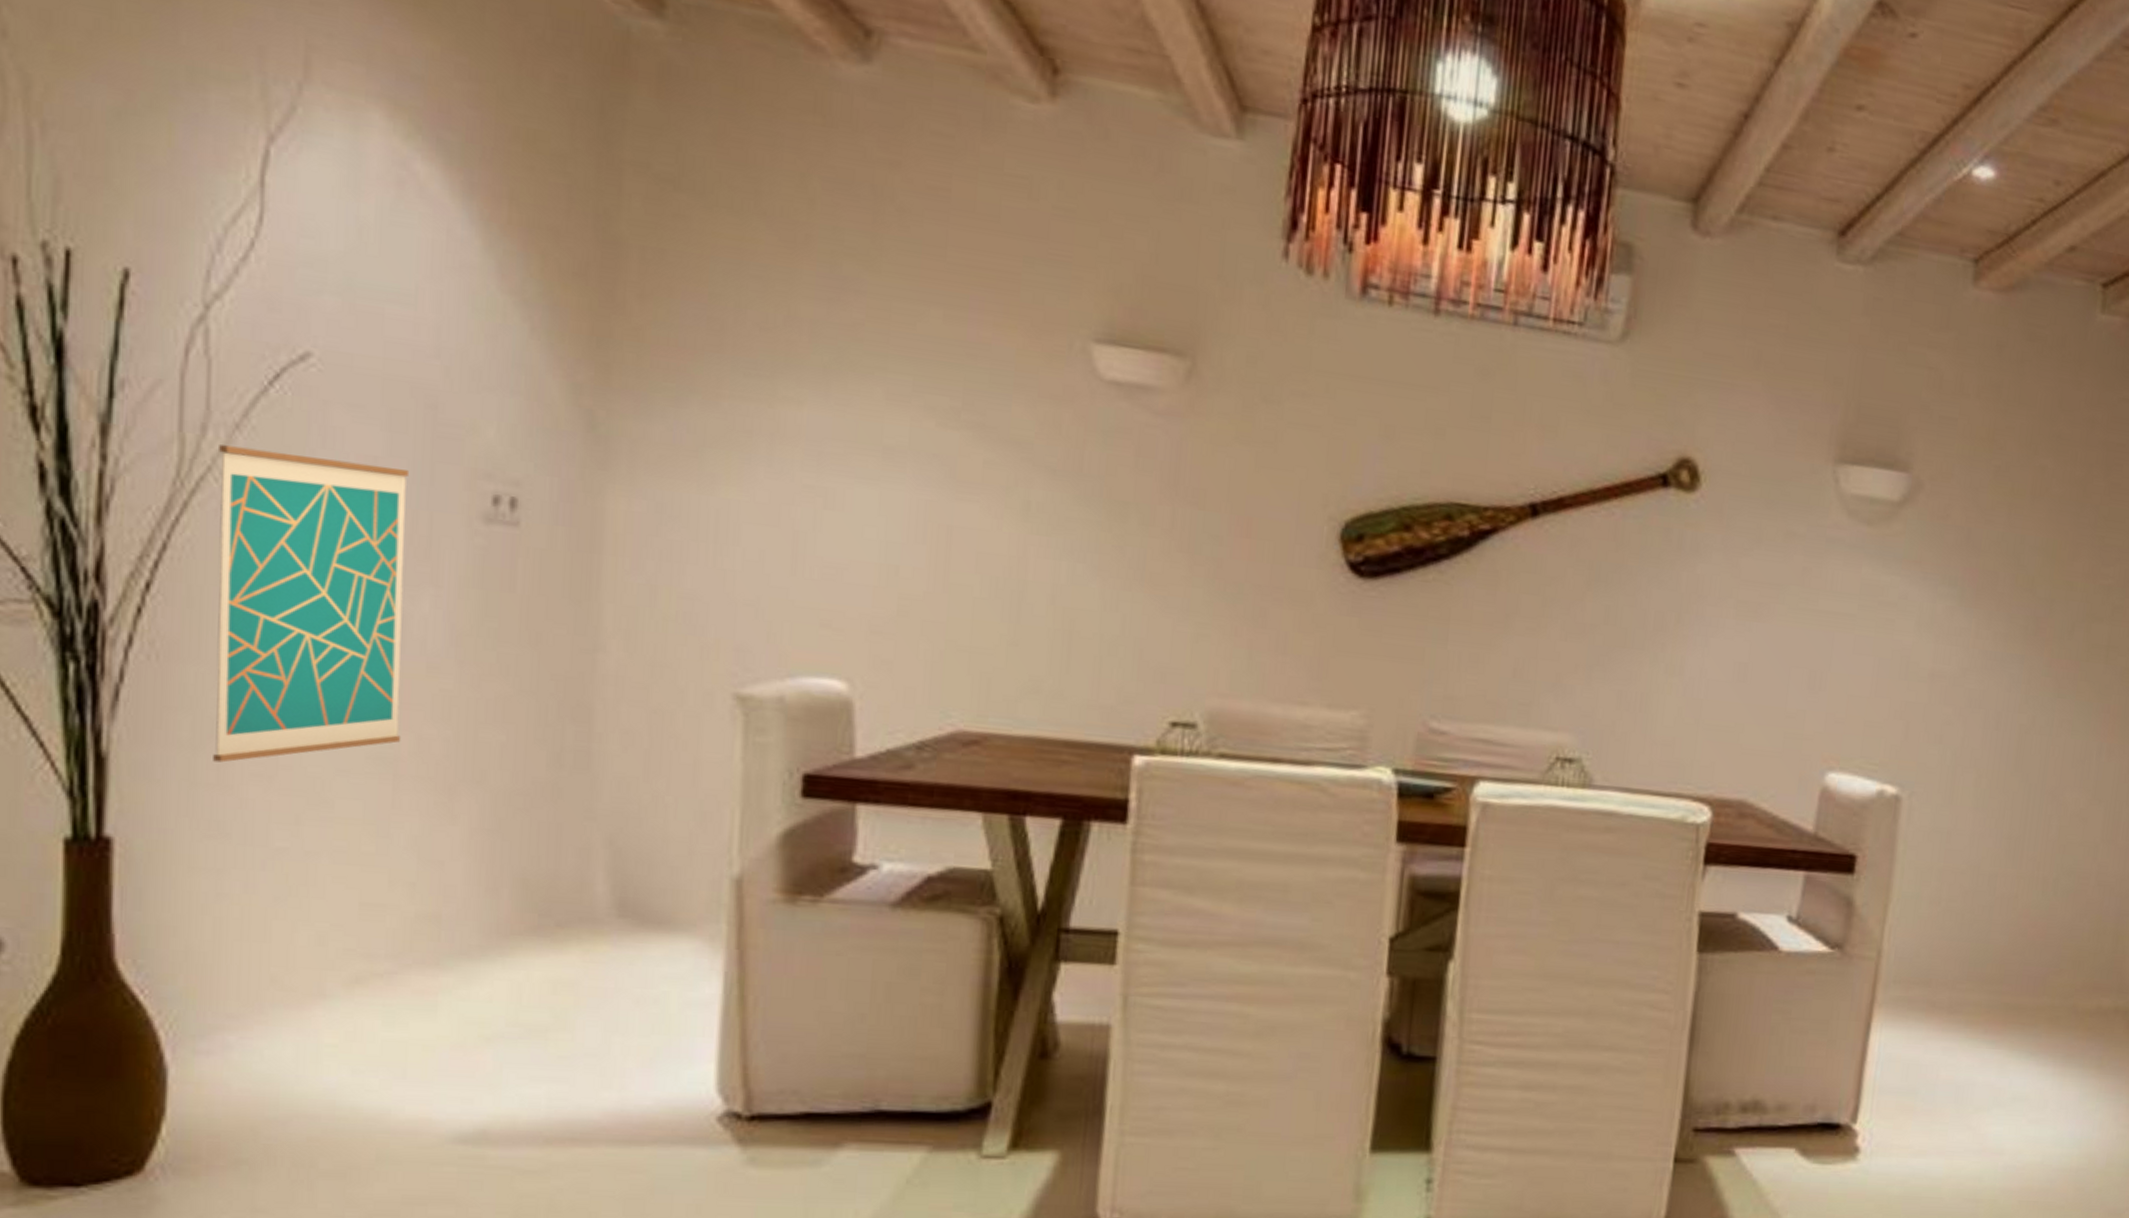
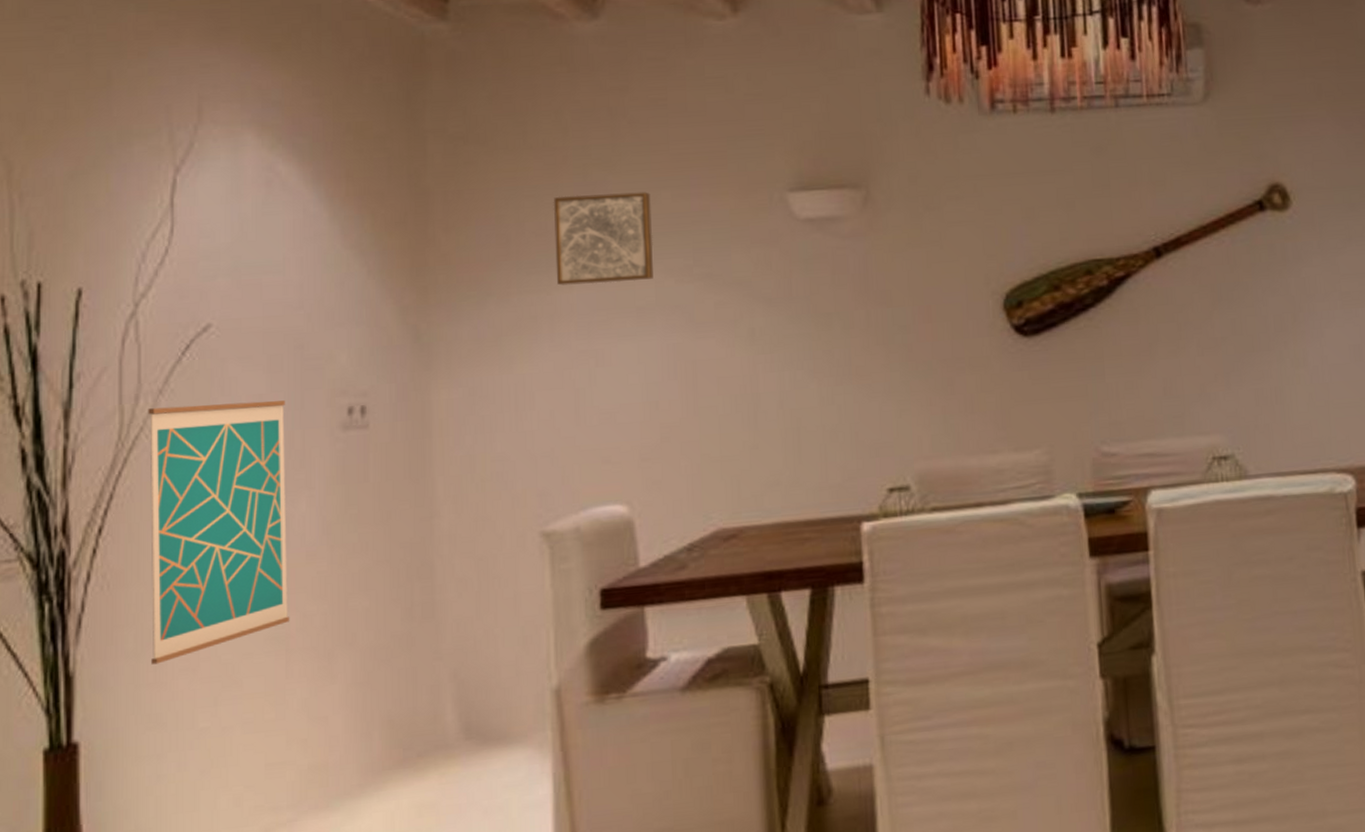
wall art: none [782,285,916,415] -> present [553,192,653,286]

